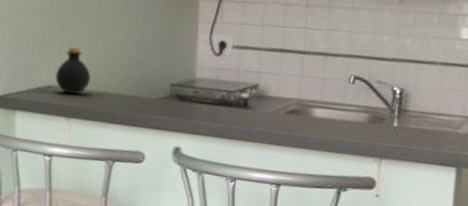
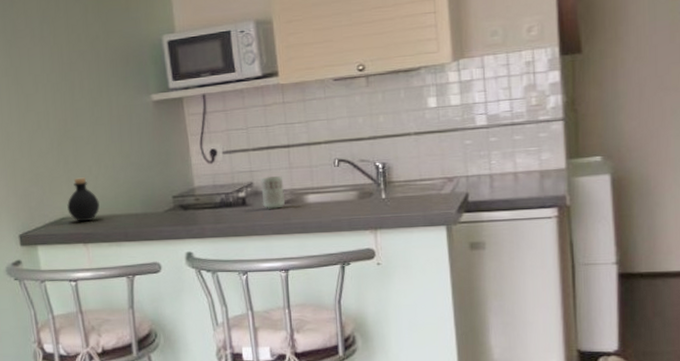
cup: none [265,80,292,118] -> present [261,176,285,209]

